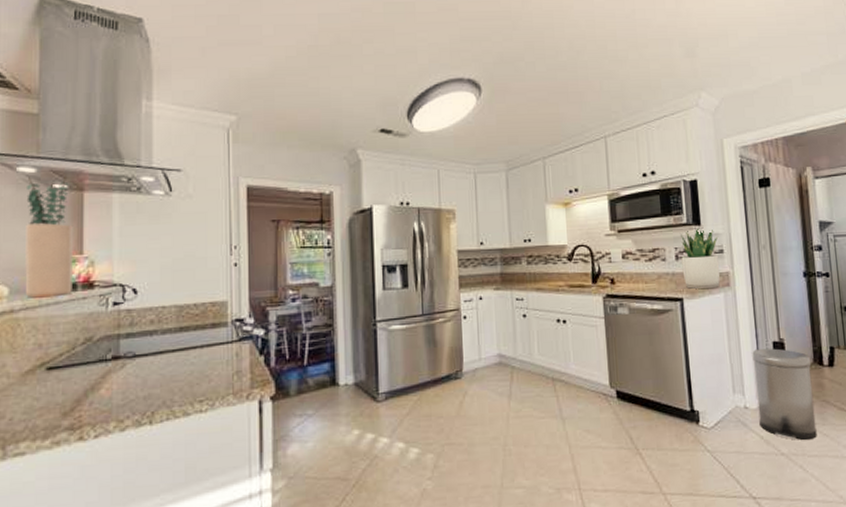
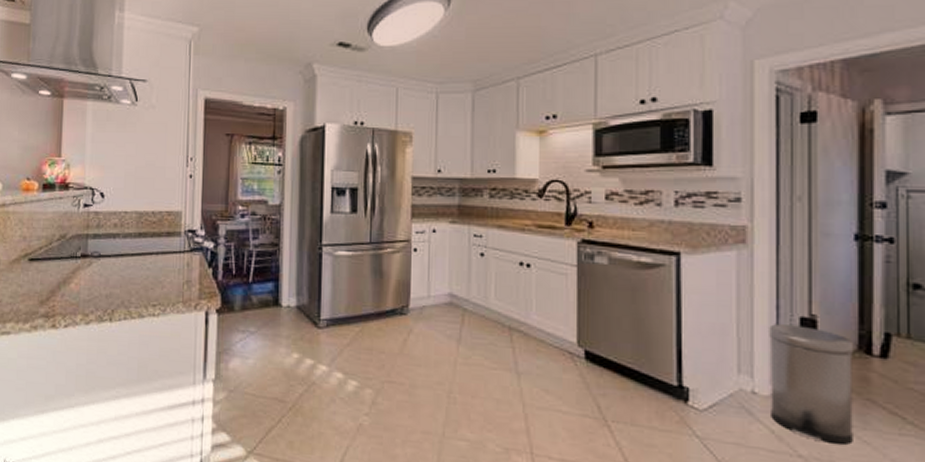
vase: present [25,176,73,298] -> none [14,83,54,195]
planter: present [681,228,720,290] -> none [682,169,734,245]

